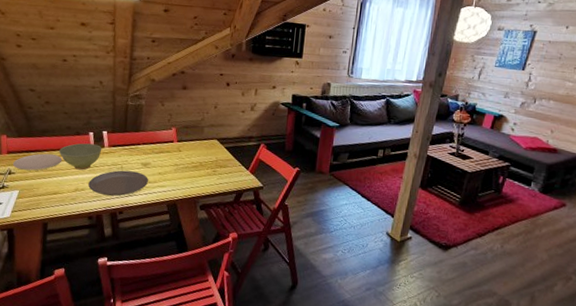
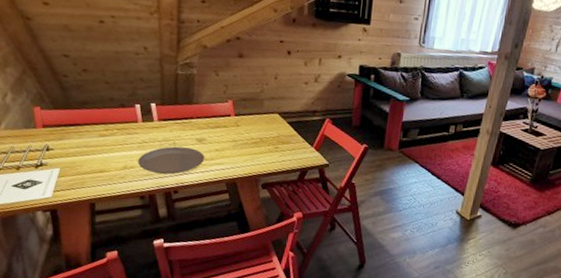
plate: present [13,153,63,171] -> none [51,127,107,147]
bowl: present [59,143,102,170] -> none [102,116,151,146]

